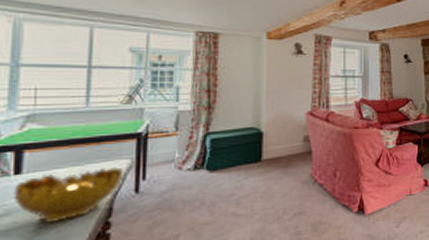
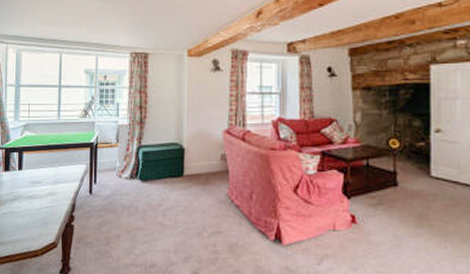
decorative bowl: present [13,167,124,224] -> none [18,170,82,211]

